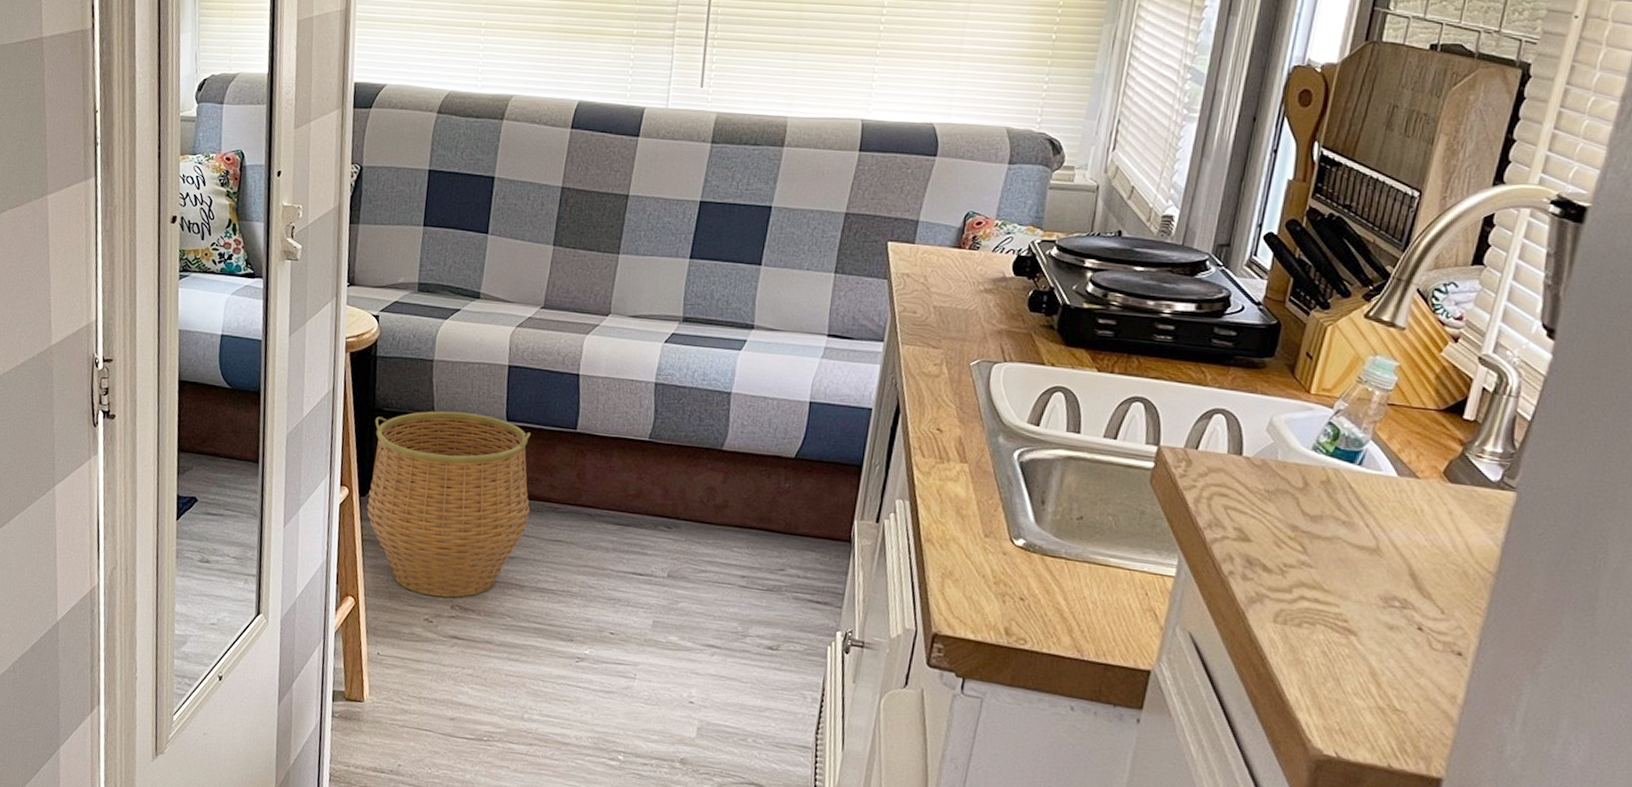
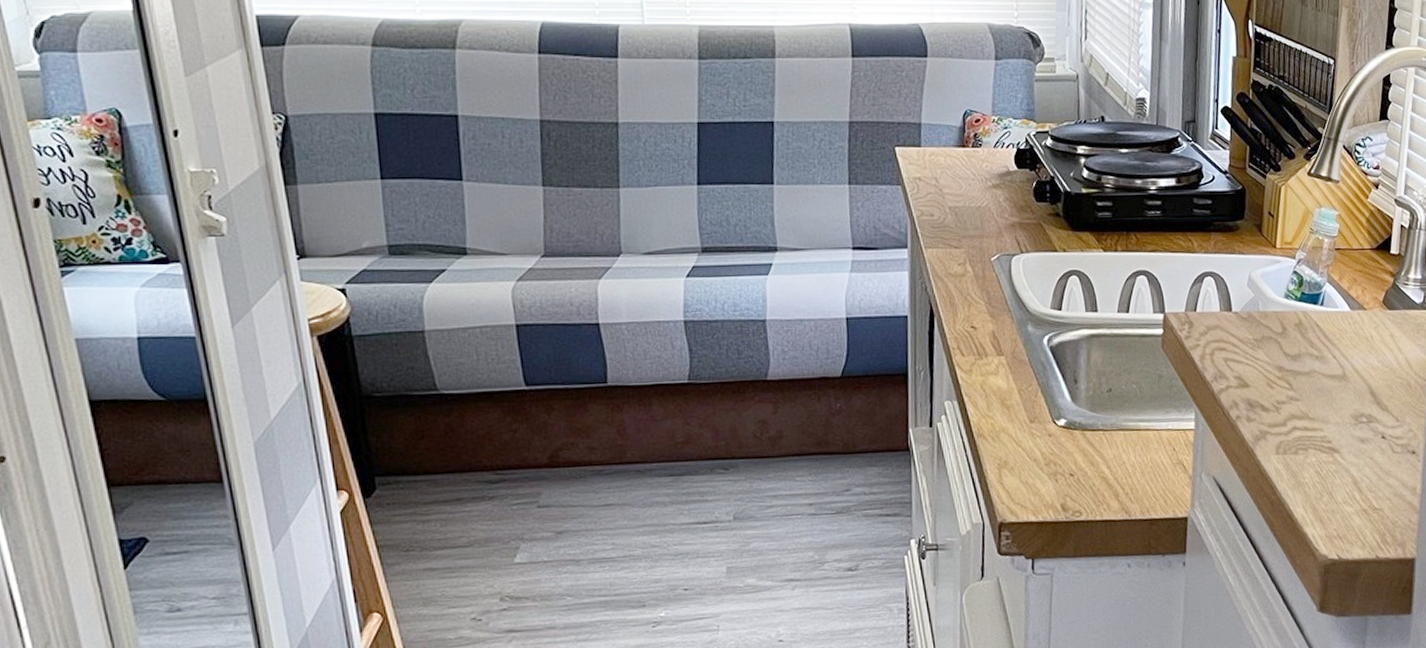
basket: present [367,411,531,598] -> none [365,383,571,593]

